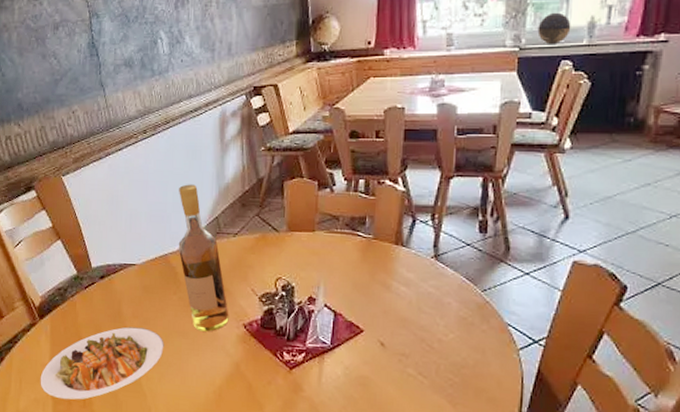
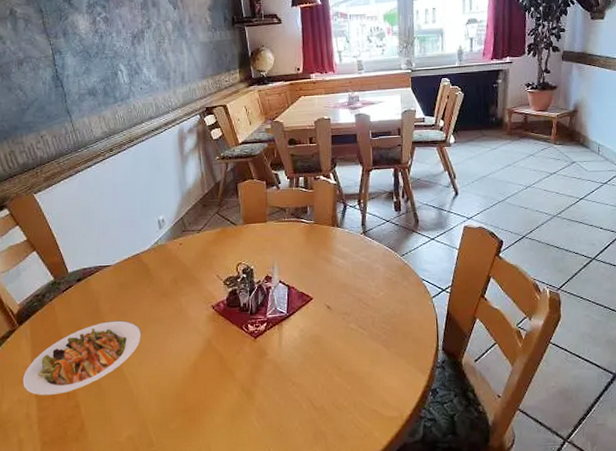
bottle: present [178,184,229,332] -> none [146,192,199,317]
decorative globe: present [537,12,571,44] -> none [423,43,446,66]

